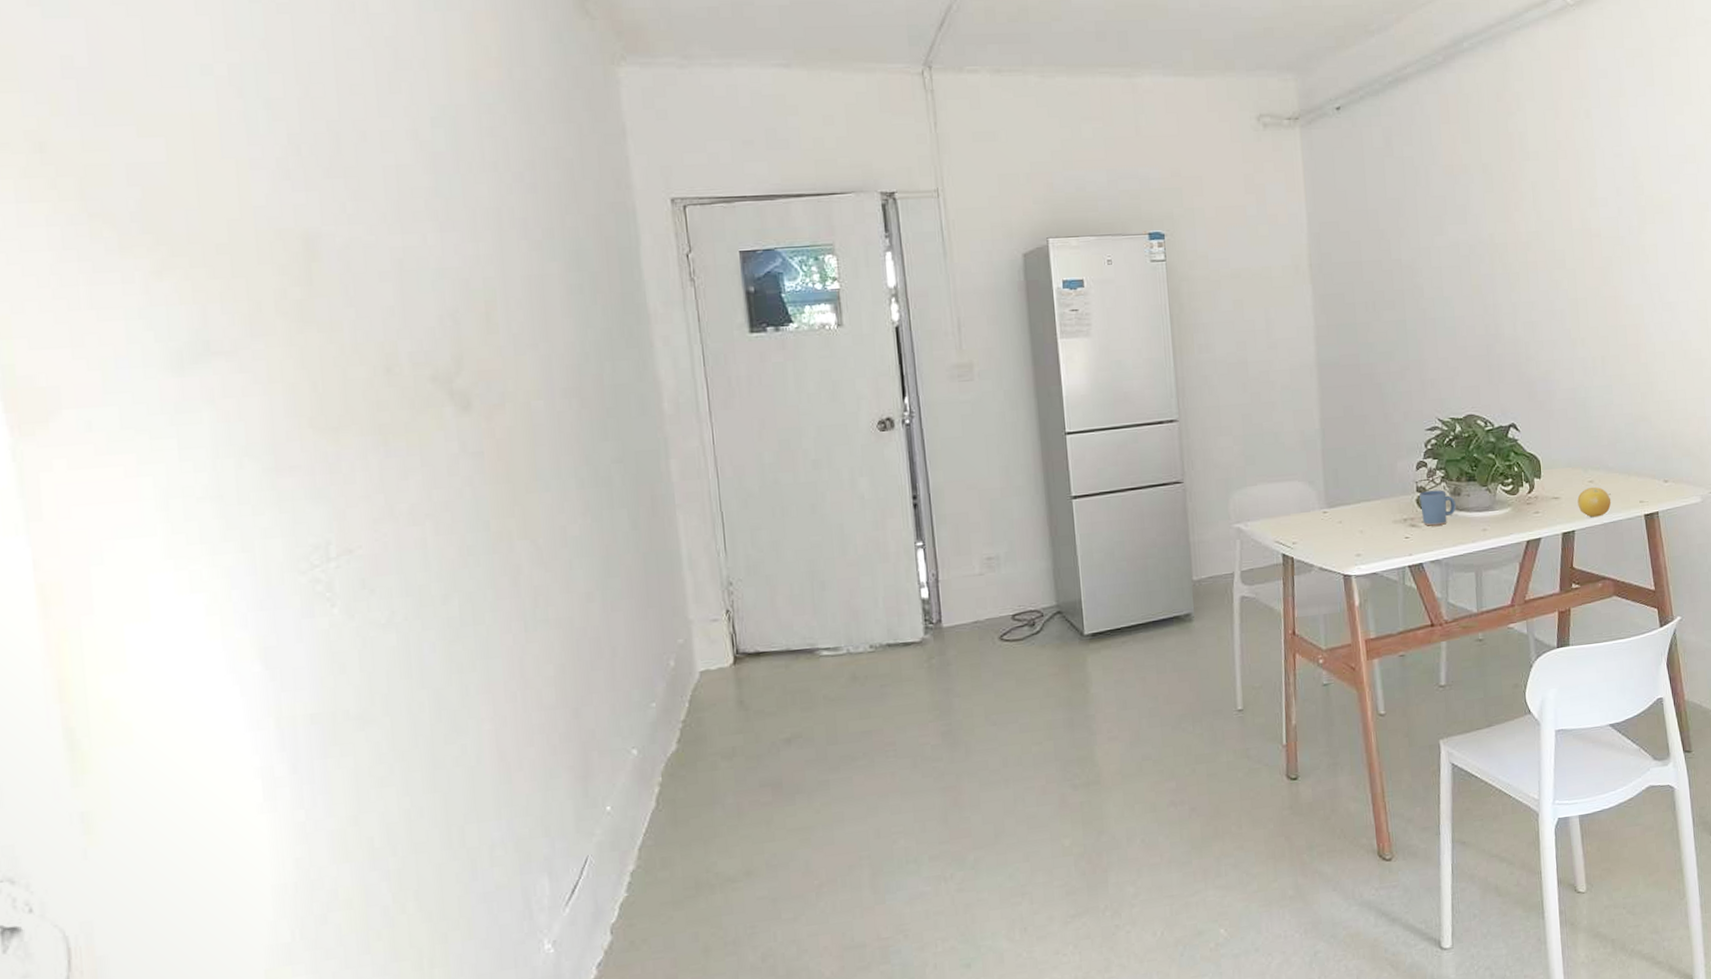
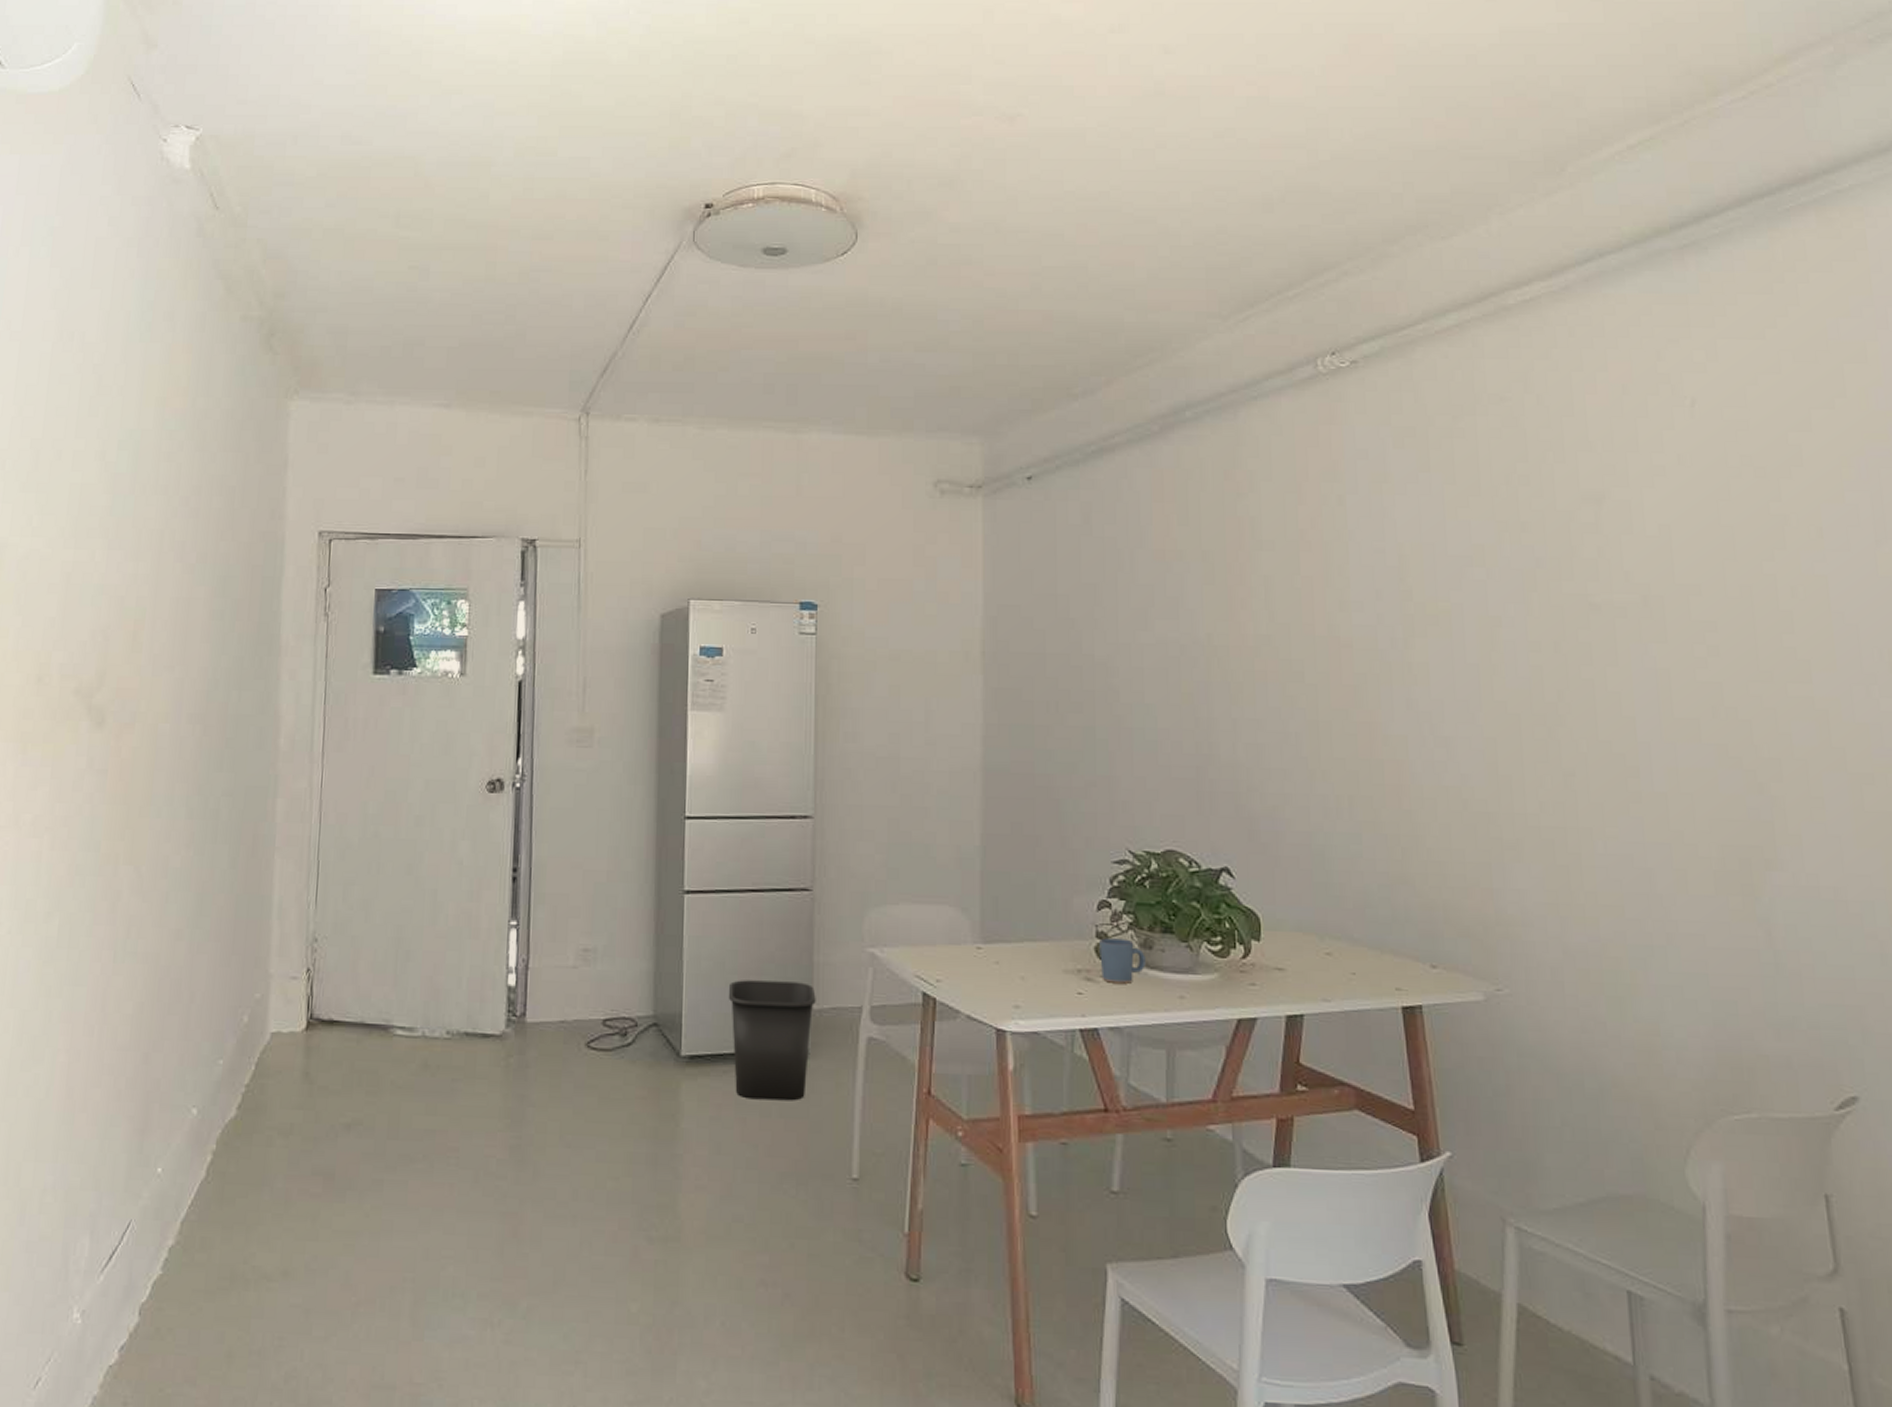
waste bin: none [1119,560,1195,661] -> present [728,980,816,1101]
fruit: present [1577,487,1612,518] -> none [1309,960,1356,1002]

